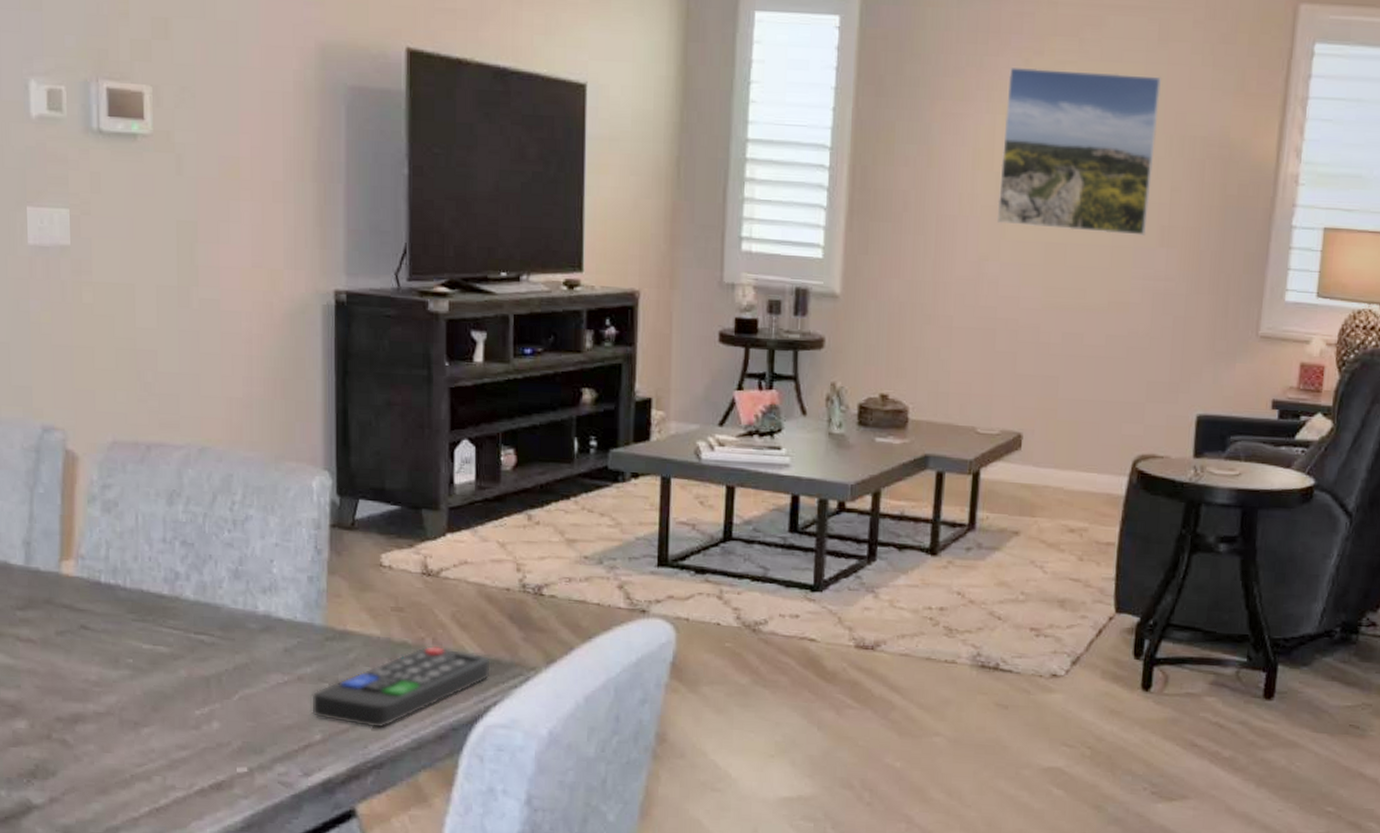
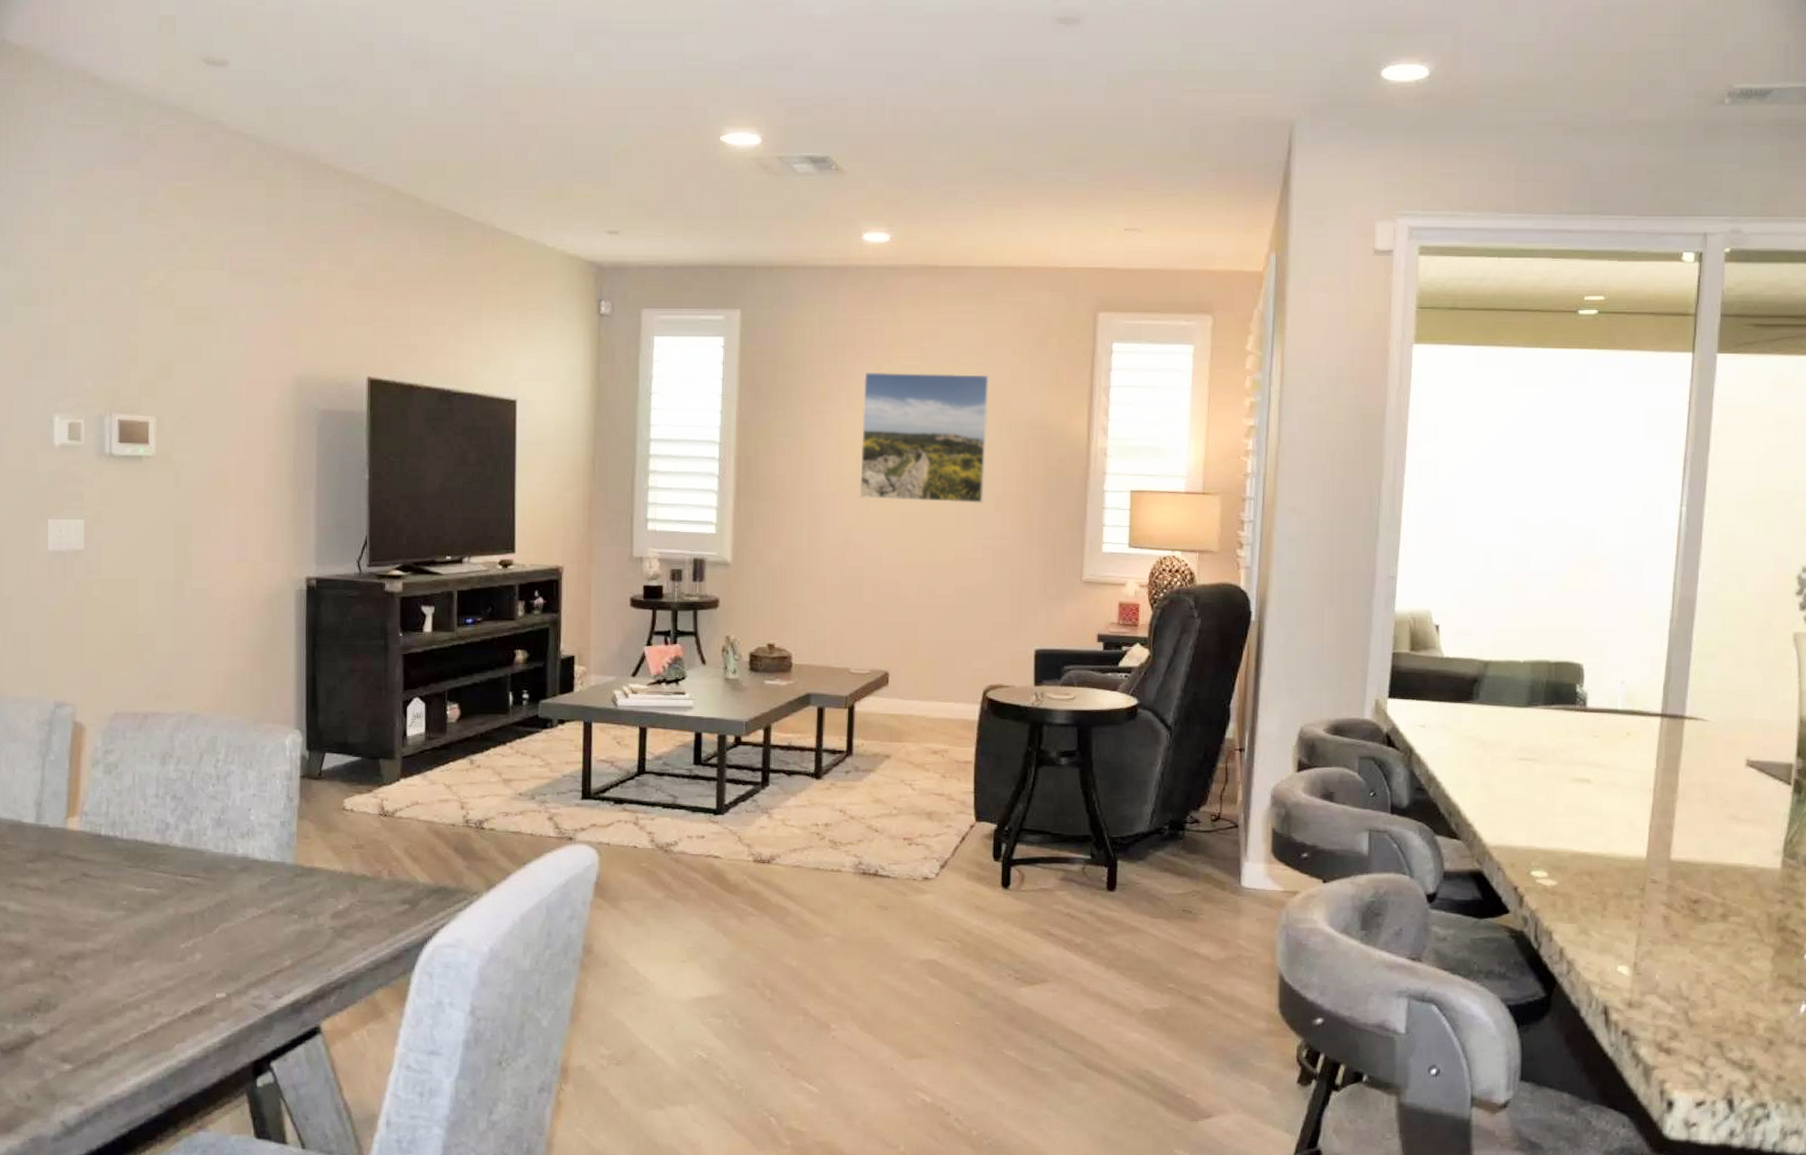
remote control: present [312,645,491,728] -> none [283,877,439,952]

